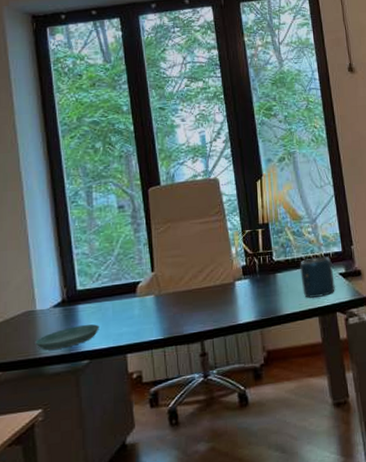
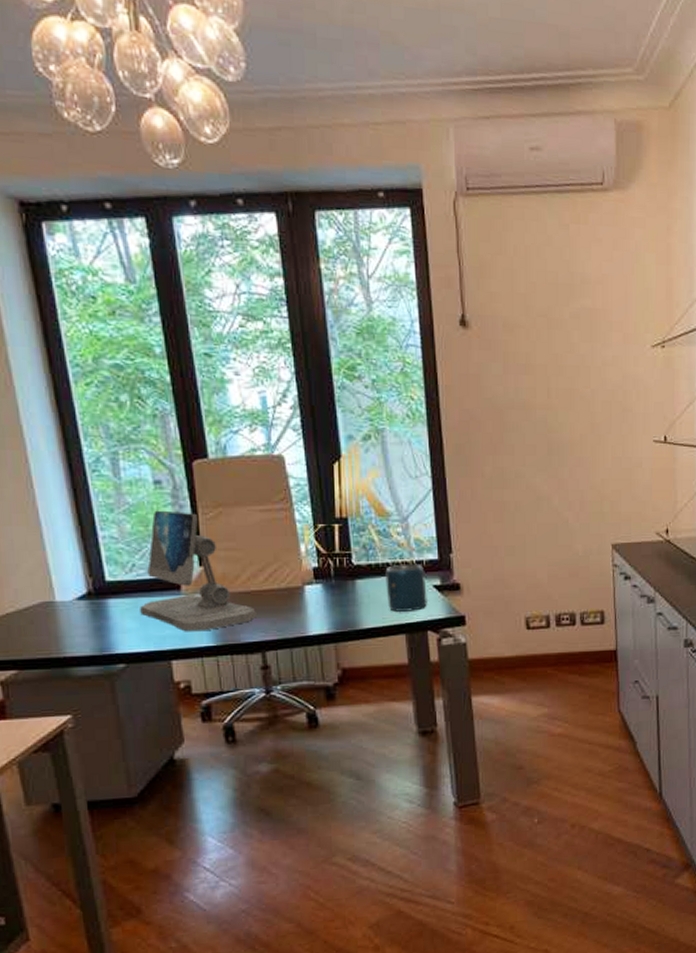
saucer: present [35,324,99,350] -> none [57,623,137,649]
computer monitor: none [103,229,197,328] -> present [140,510,256,632]

